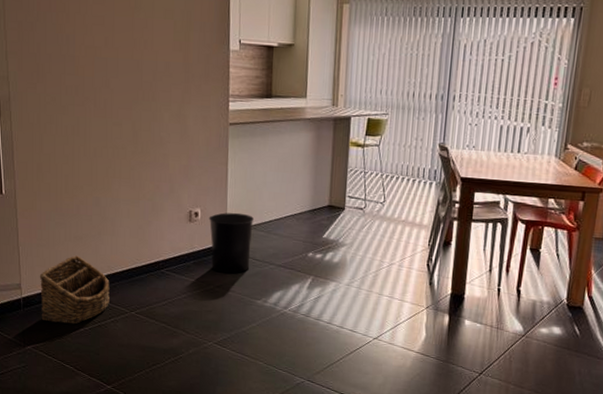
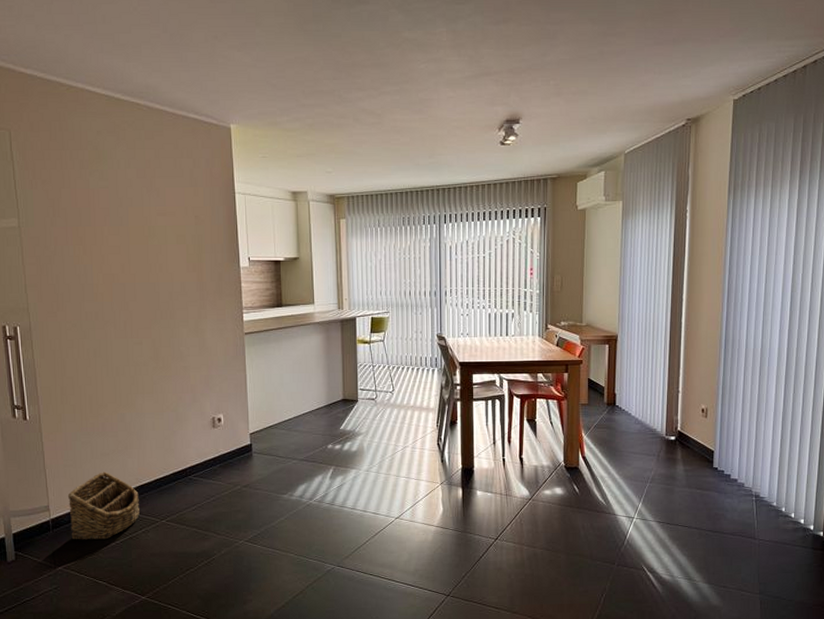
waste bin: present [208,212,255,274] -> none [231,414,275,473]

